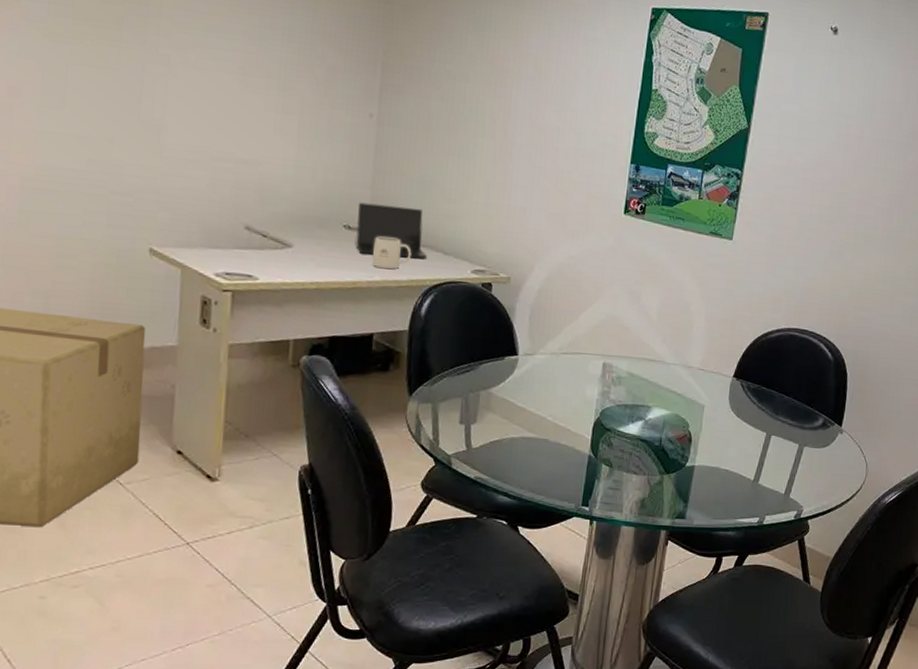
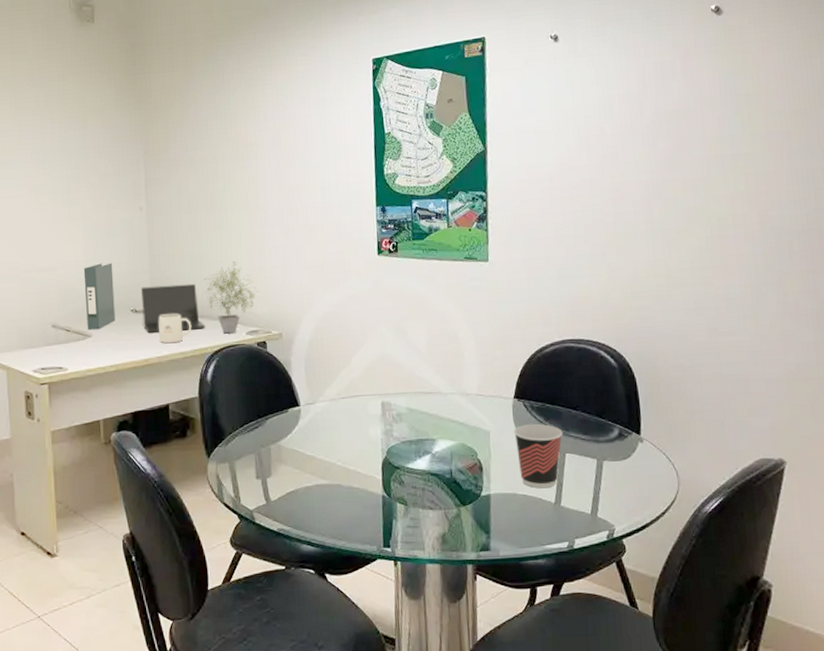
binder: none [288,167,329,241] -> present [83,262,116,331]
potted plant: none [432,192,492,270] -> present [204,261,259,334]
cup: none [726,403,773,466] -> present [514,423,563,489]

